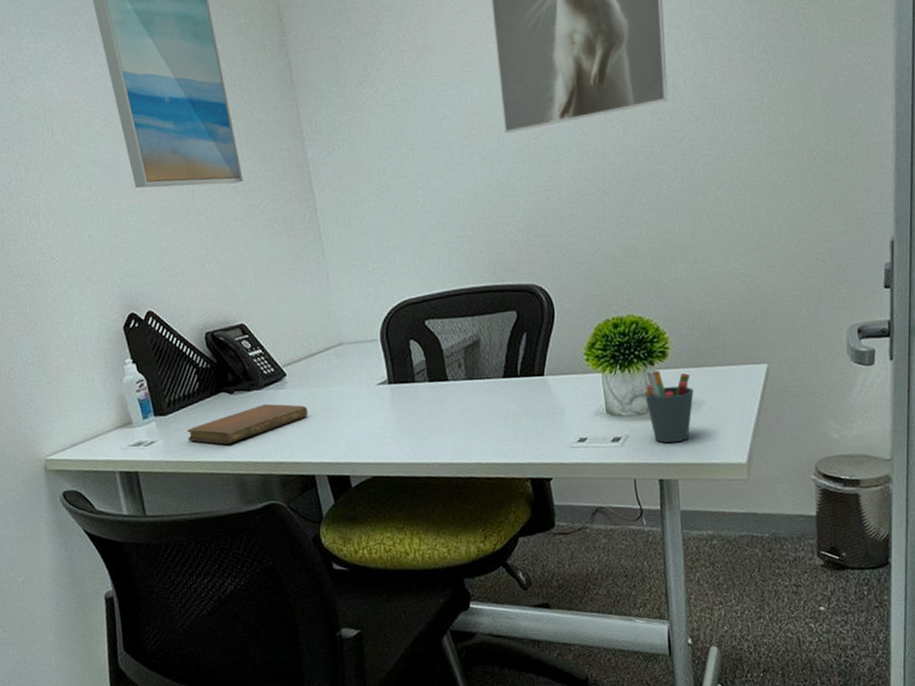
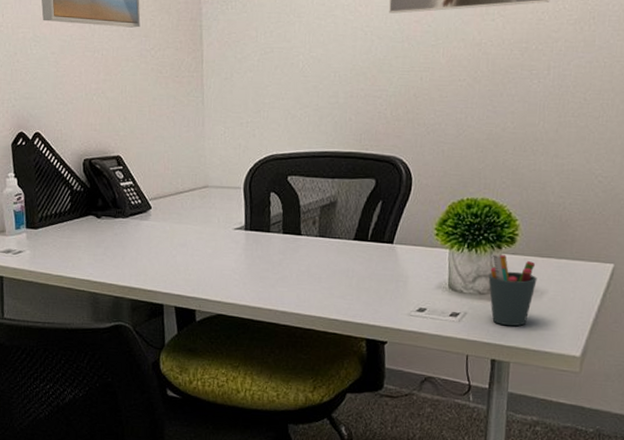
notebook: present [186,403,308,445] -> none [52,231,166,264]

